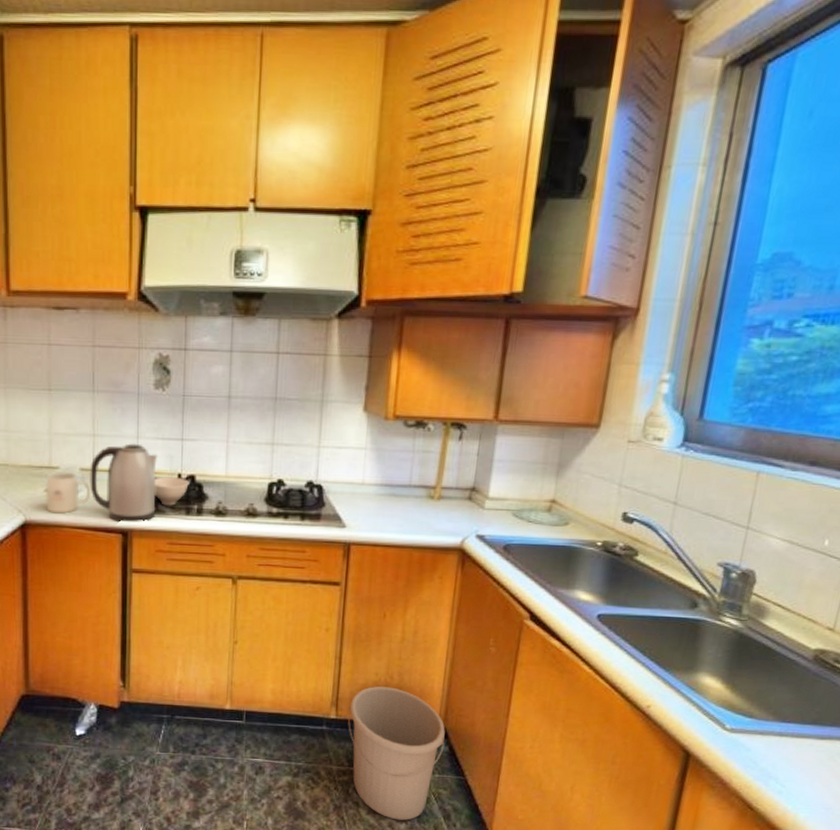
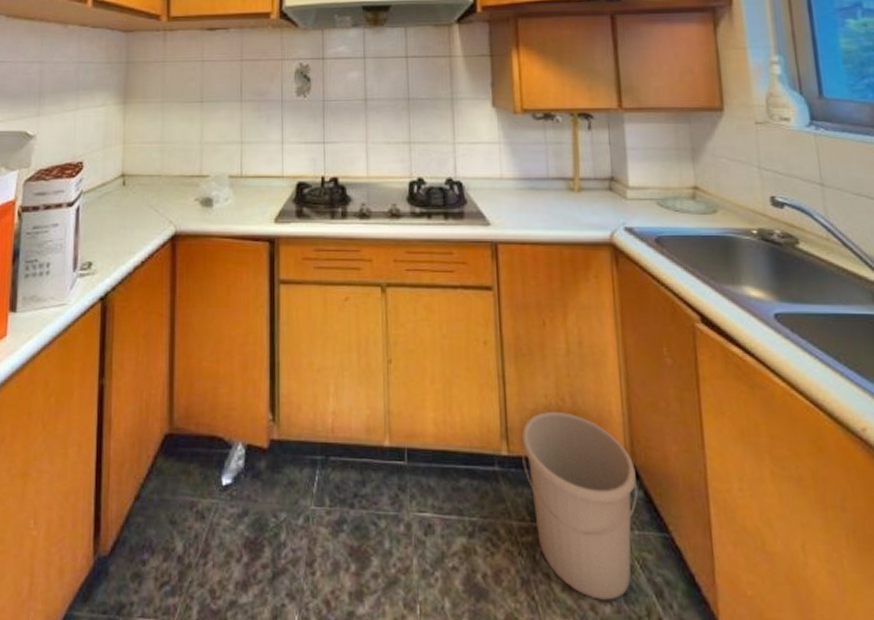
mug: present [44,471,91,514] -> none [195,179,239,223]
kettle: present [90,443,157,523] -> none [238,148,301,230]
bowl: present [155,477,189,506] -> none [300,180,333,210]

